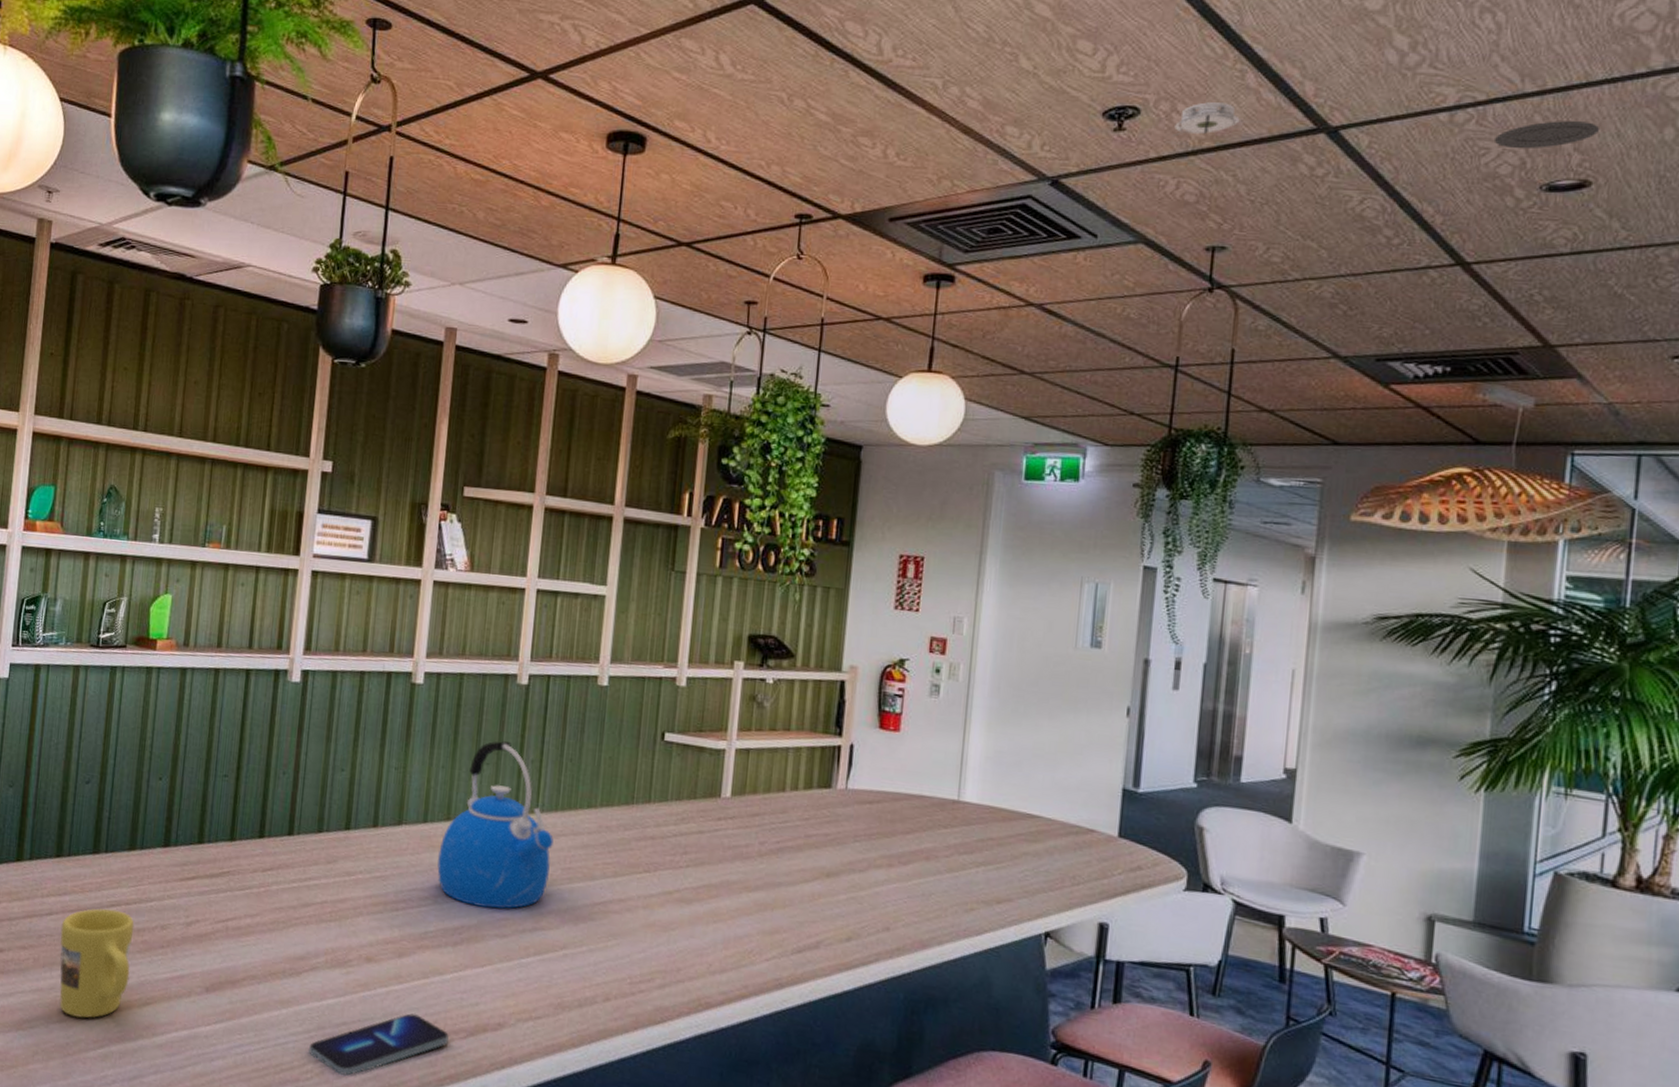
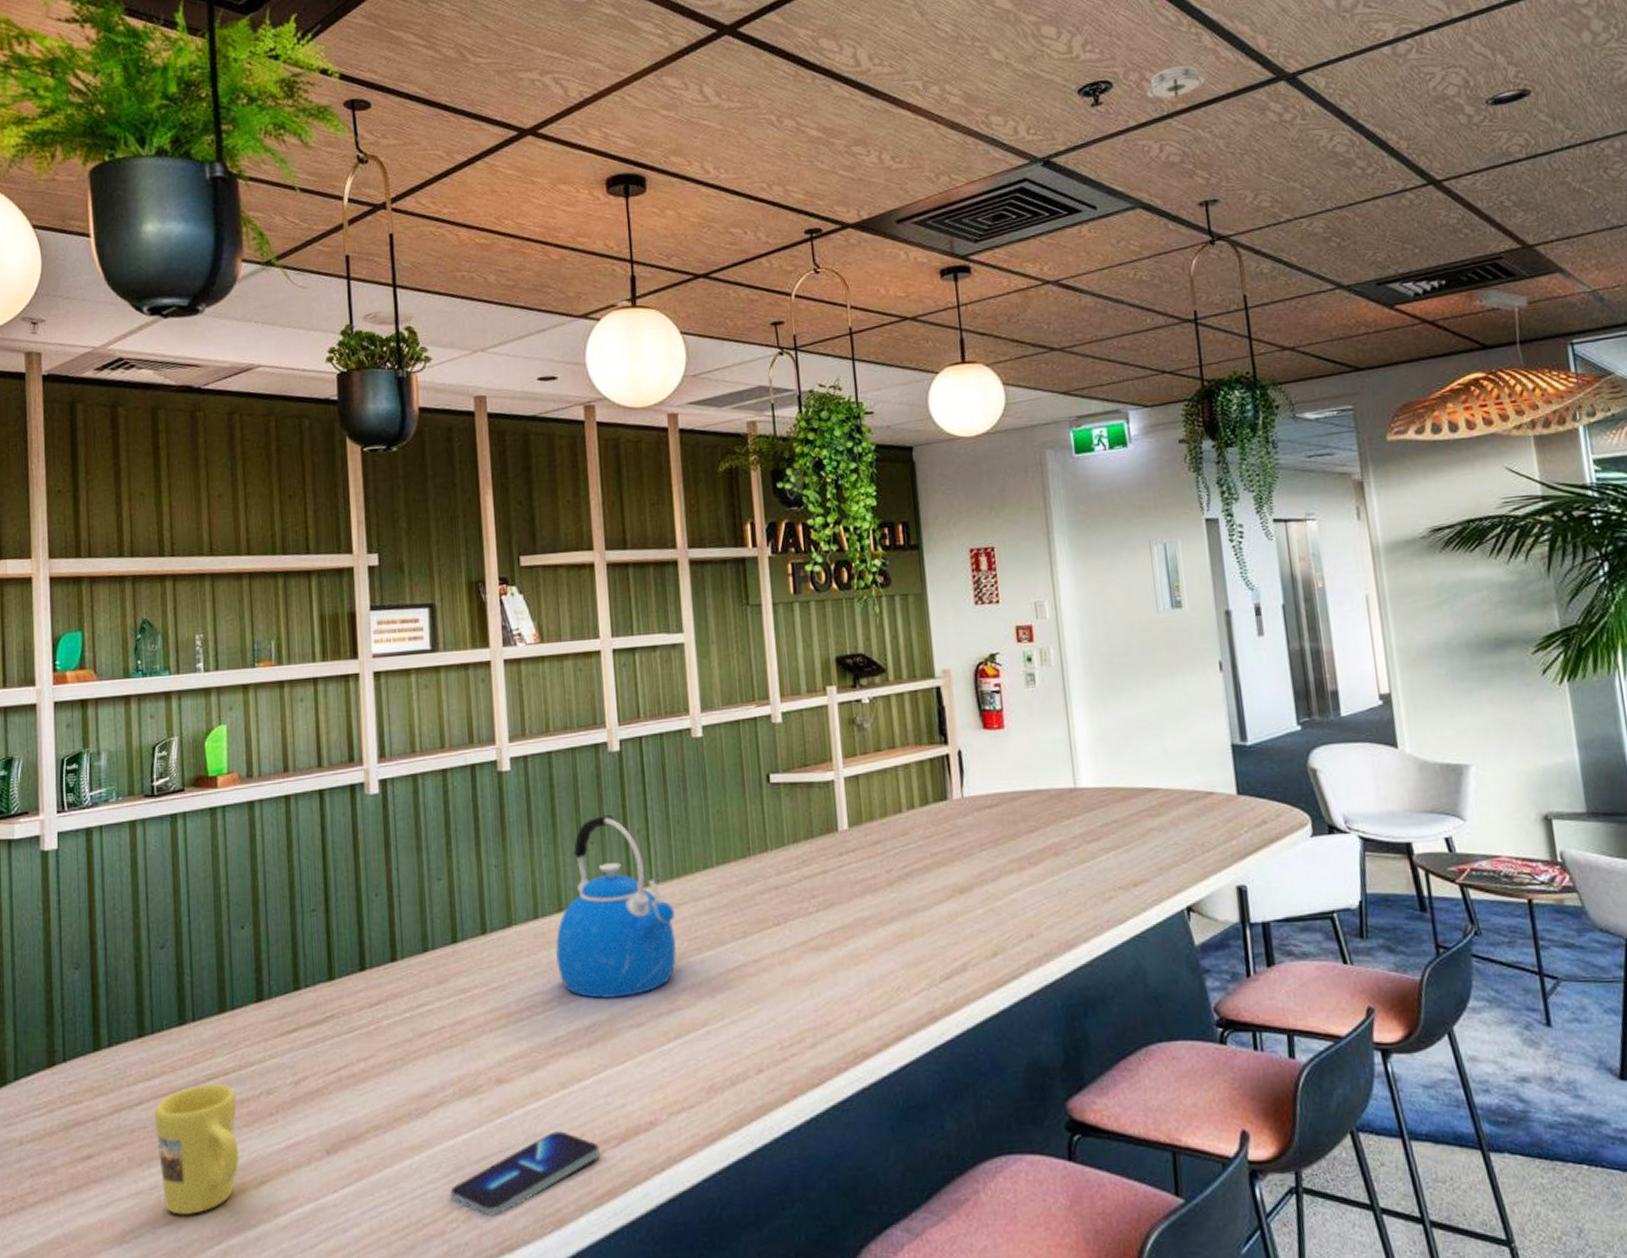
recessed light: present [1493,121,1601,149] -> none [1435,36,1527,71]

